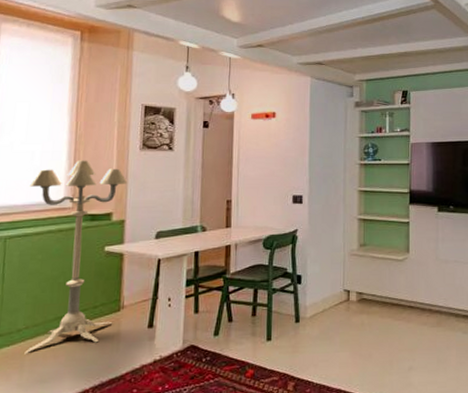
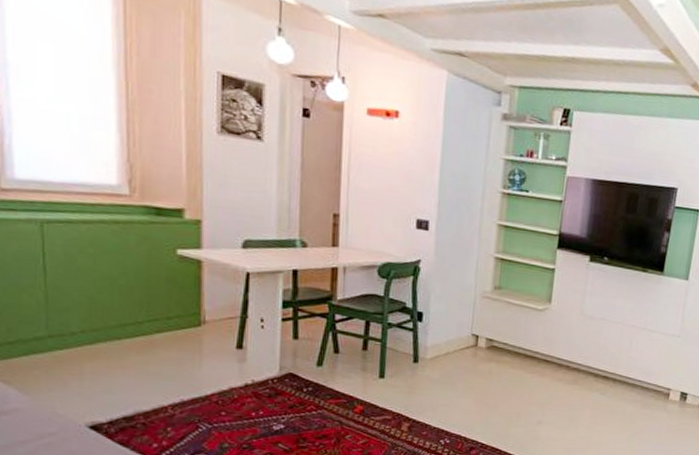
floor lamp: present [24,160,128,355] -> none [66,135,203,361]

